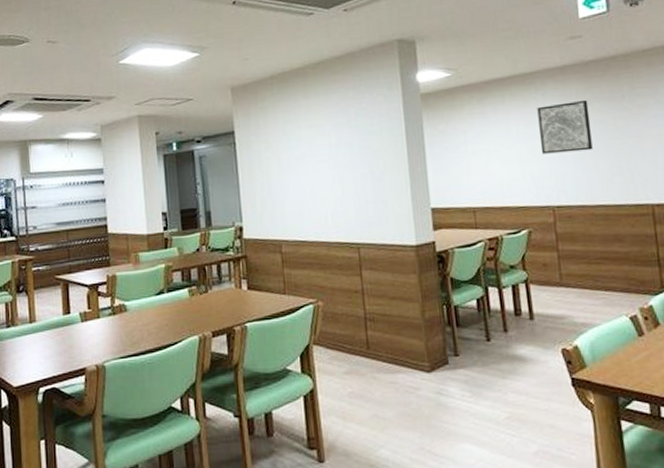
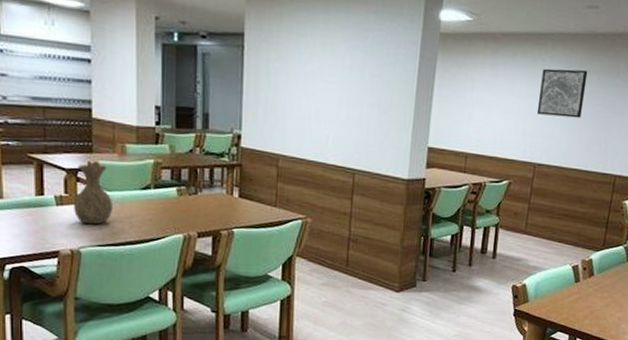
vase: none [97,276,132,337] -> present [74,164,114,225]

